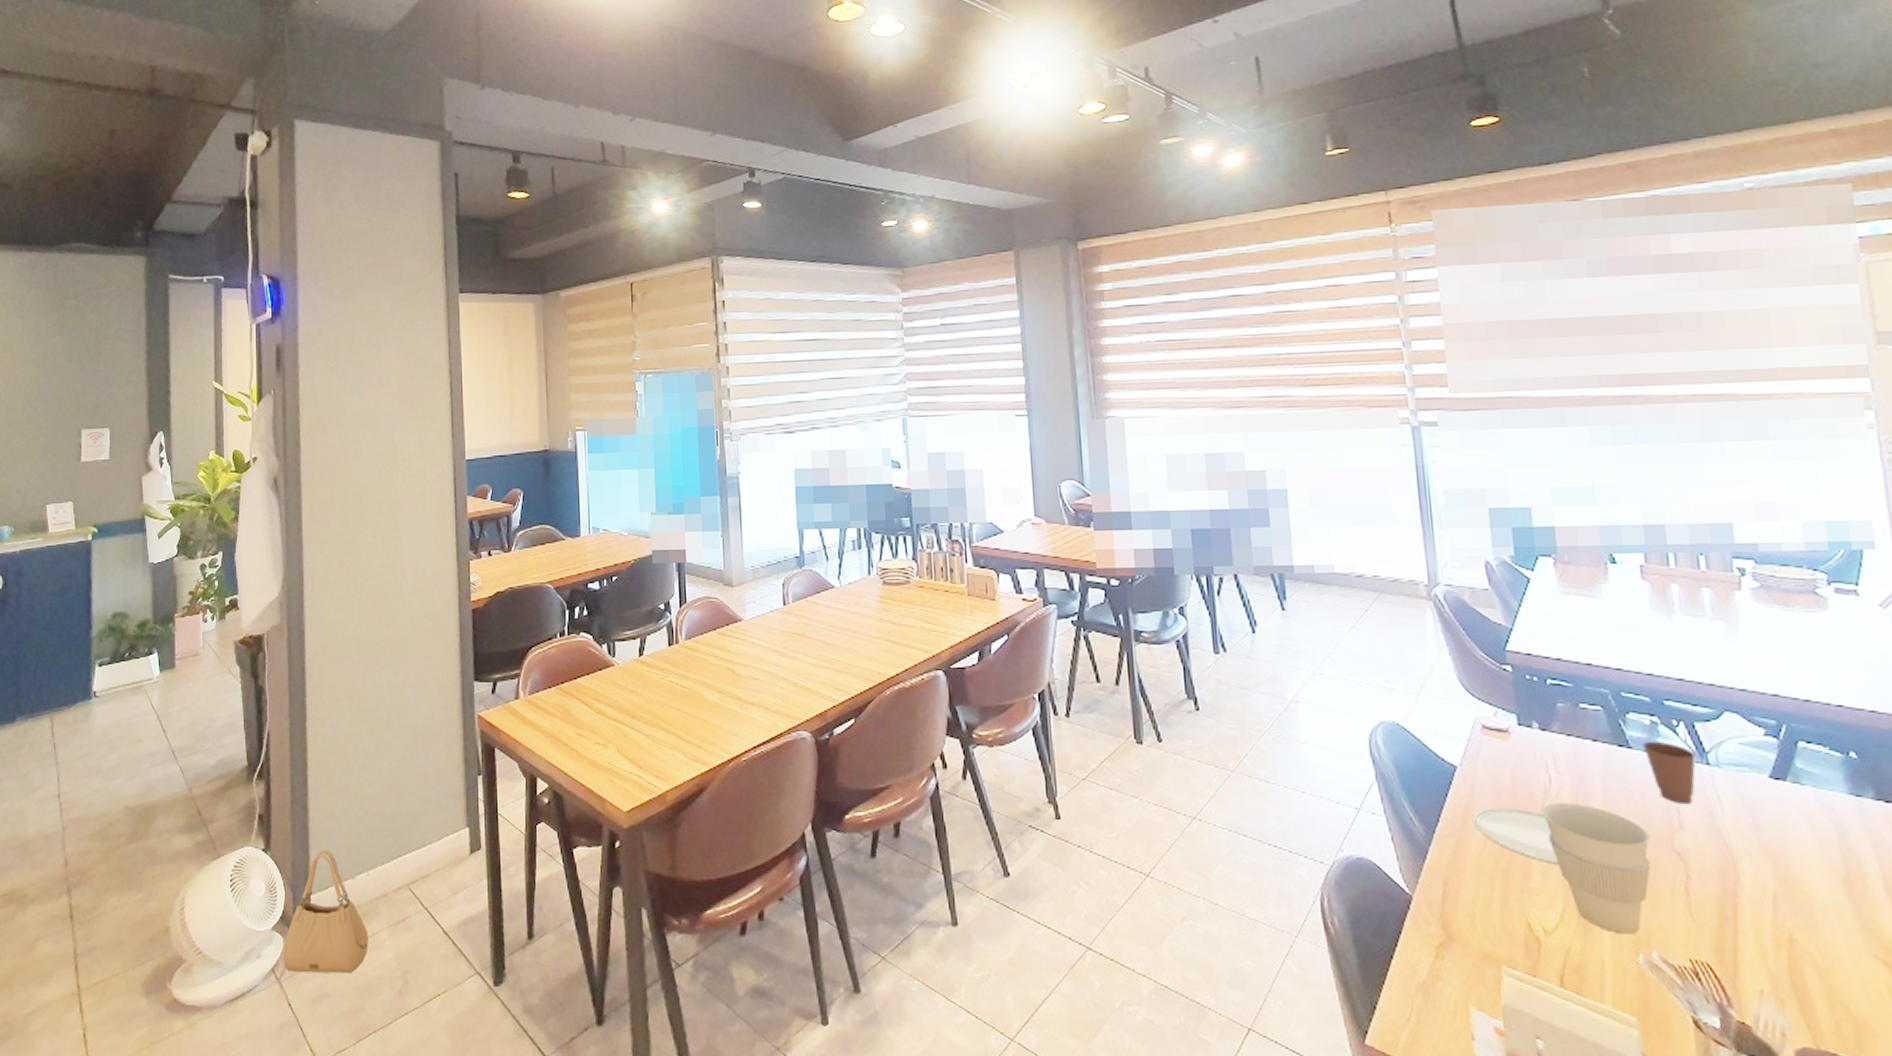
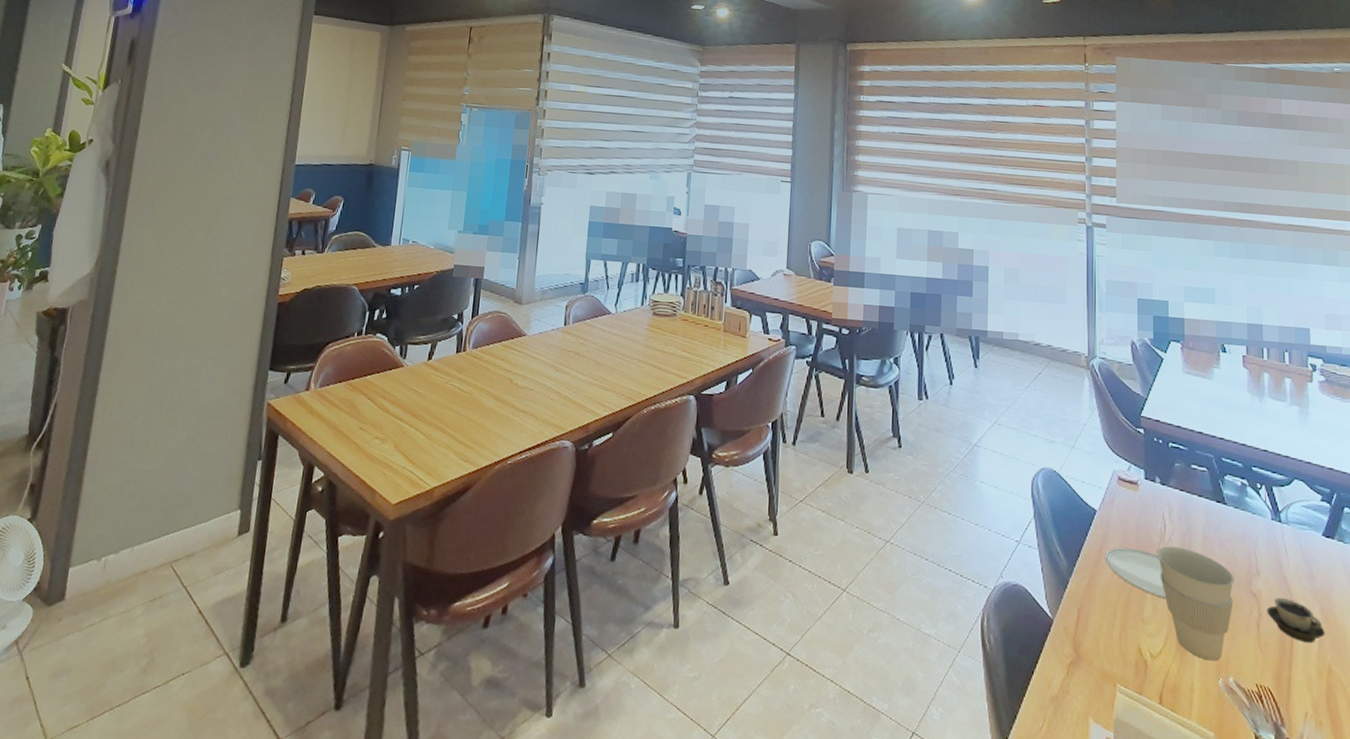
handbag: present [282,849,369,974] -> none [28,522,122,649]
cup: present [1642,742,1696,805] -> none [1234,500,1272,554]
cup: none [1697,856,1782,907] -> present [1267,598,1325,643]

